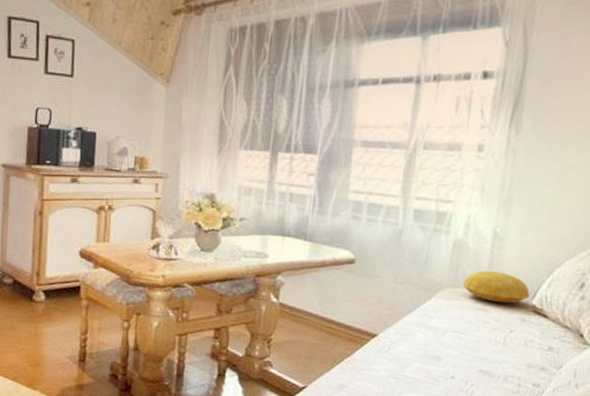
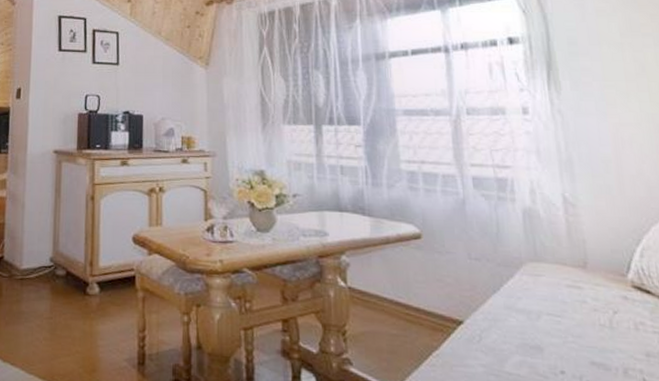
cushion: present [462,270,530,304] -> none [544,241,624,279]

